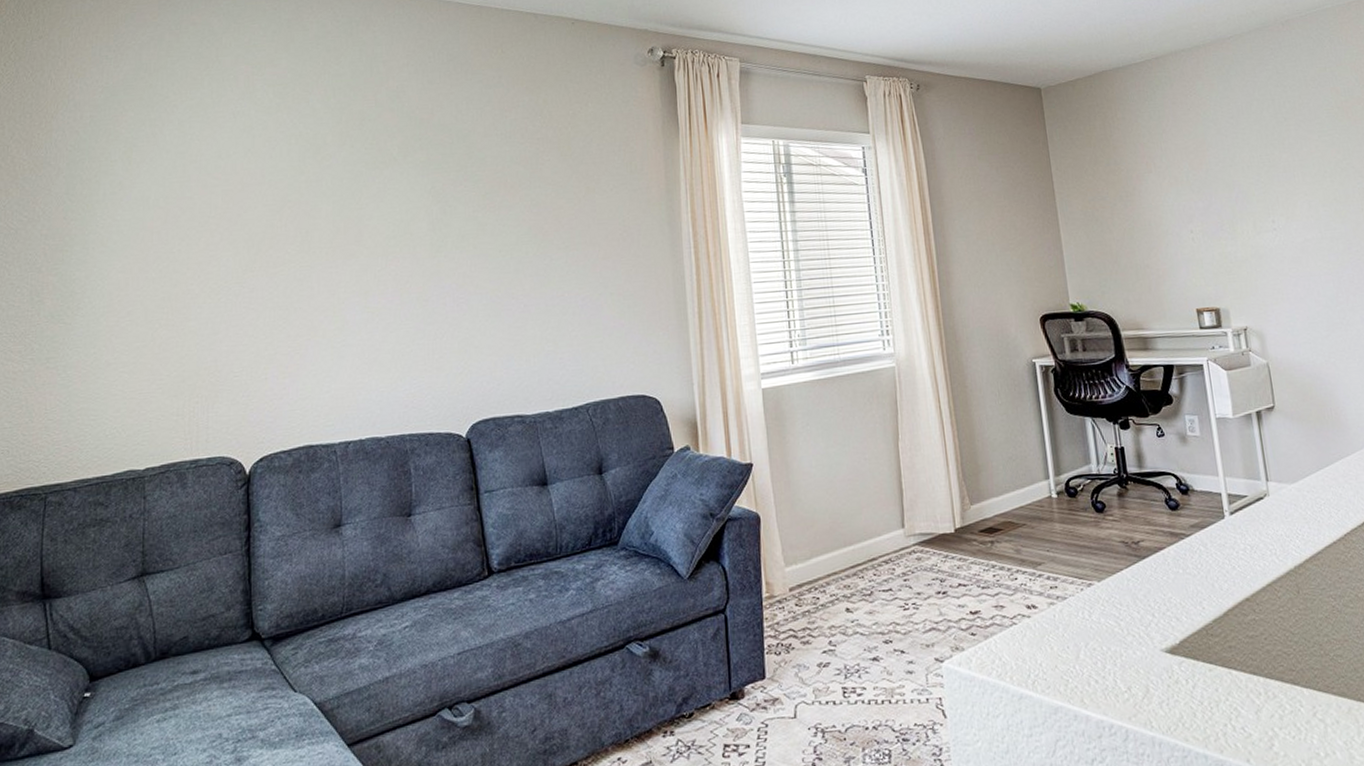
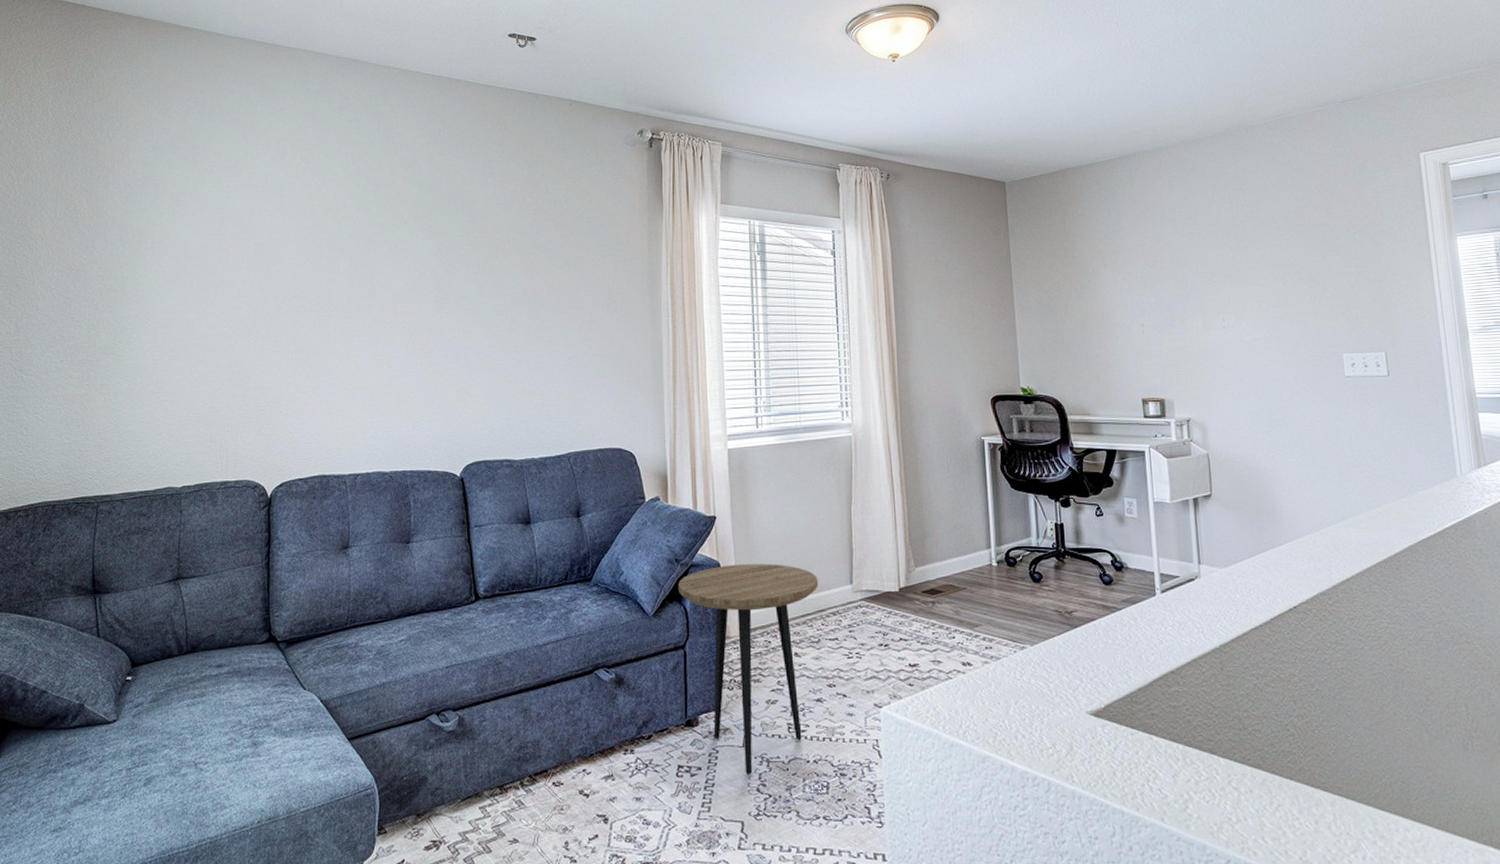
side table: none [714,511,868,750] -> present [677,564,818,775]

